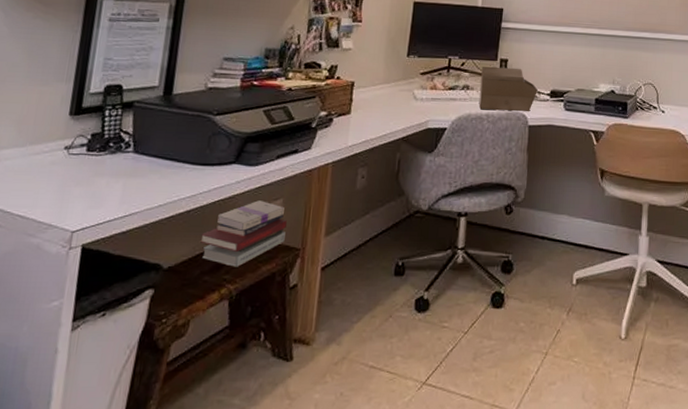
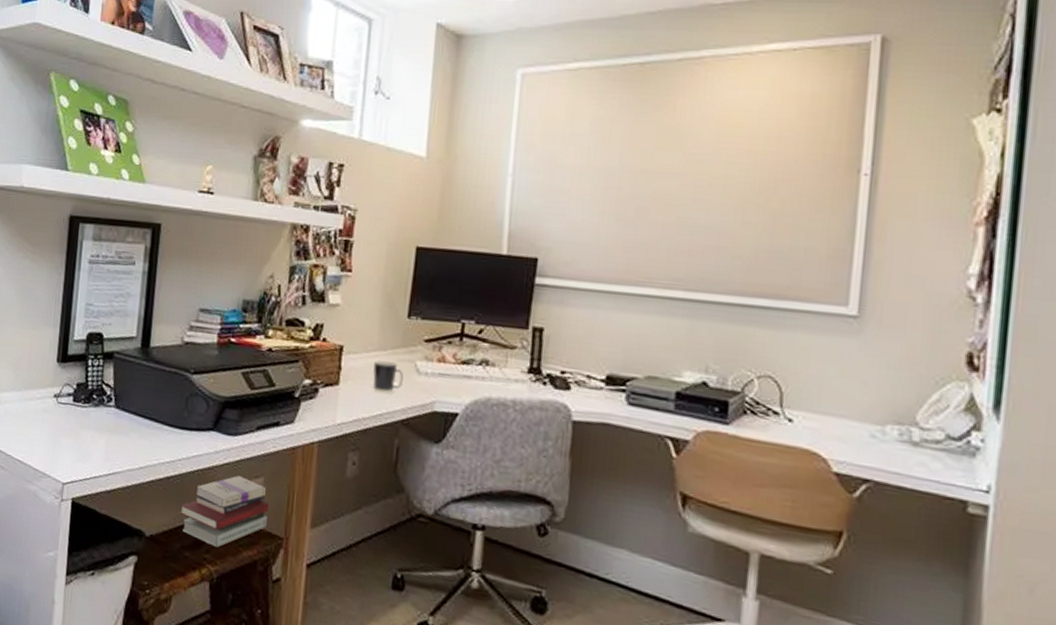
mug: none [379,92,404,117] -> present [373,360,403,394]
sewing box: present [479,66,539,112] -> none [502,335,588,403]

